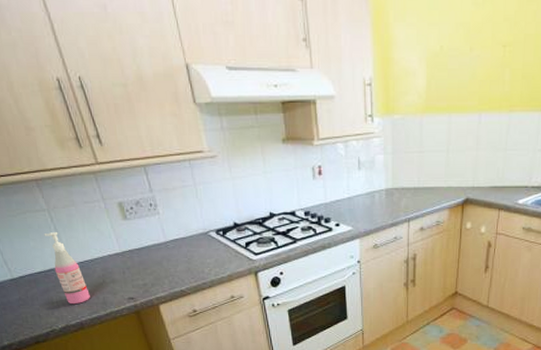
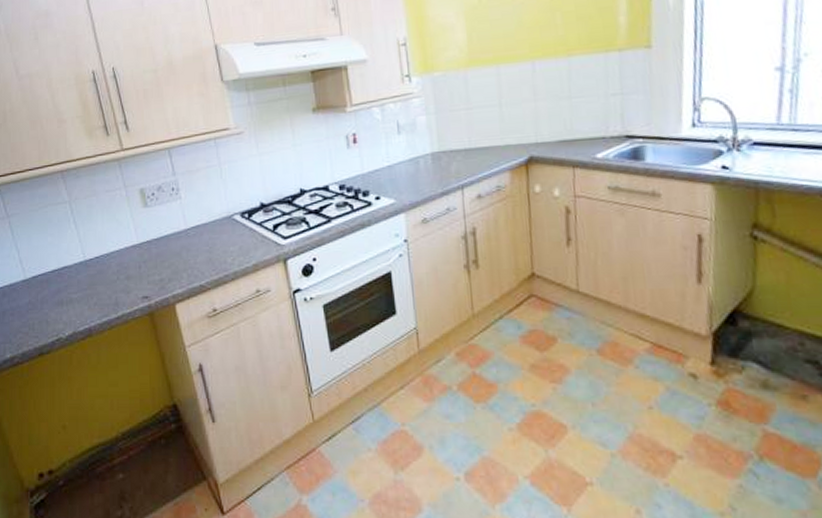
soap dispenser: present [44,231,90,305] -> none [62,224,102,307]

